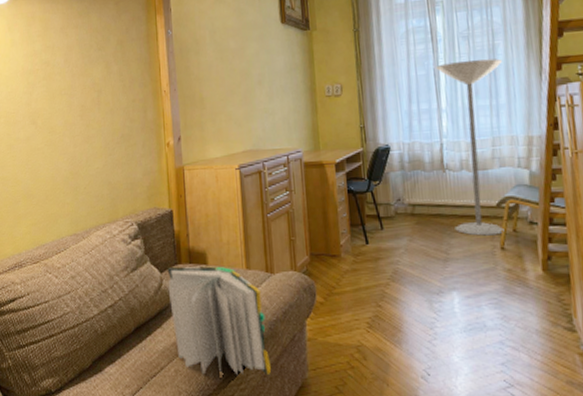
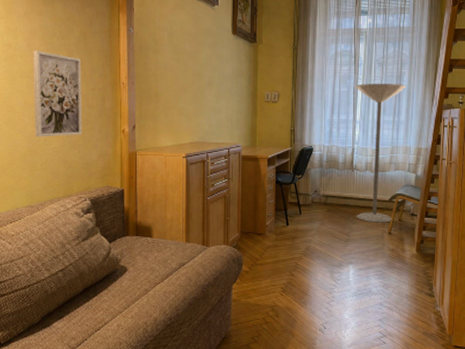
wall art: none [71,65,125,159] -> present [33,50,82,137]
book: present [167,266,272,376] -> none [115,238,201,329]

